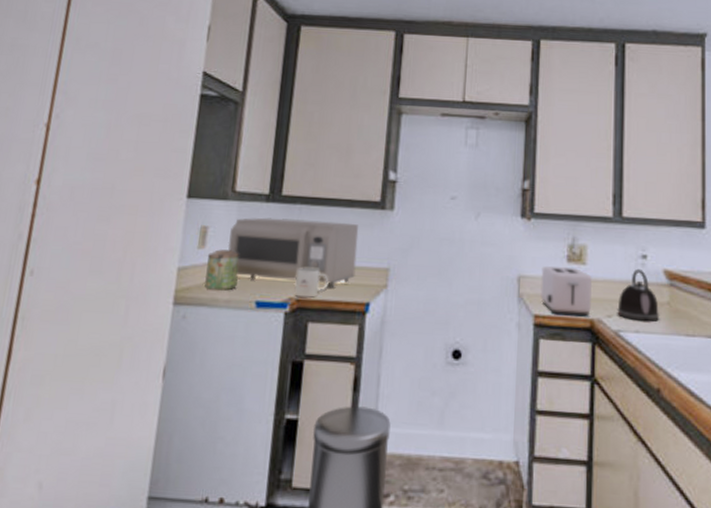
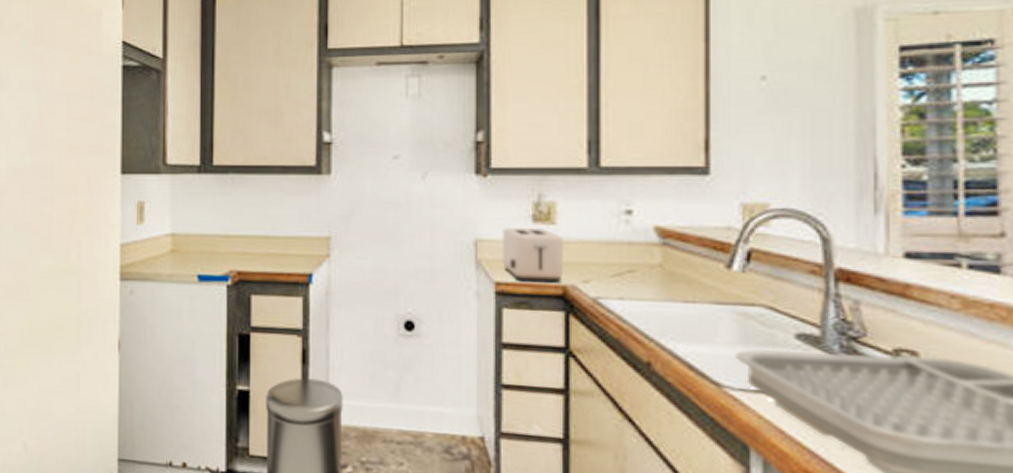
canister: present [204,249,239,291] -> none [146,224,179,266]
microwave: present [227,217,359,288] -> none [165,189,295,260]
mug: present [294,268,329,298] -> none [234,240,268,270]
kettle: present [617,268,660,322] -> none [595,226,650,288]

